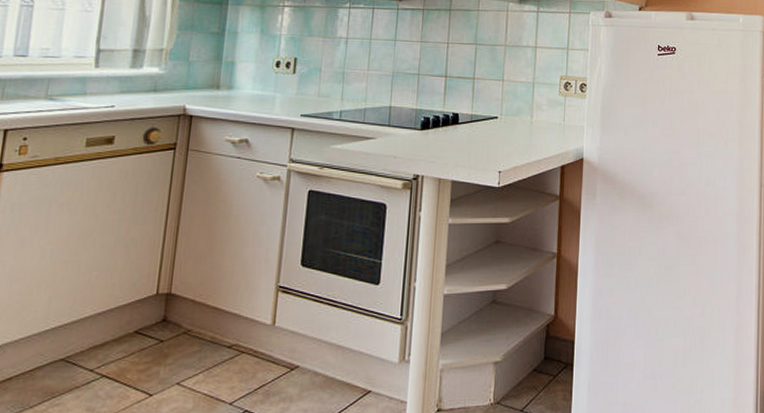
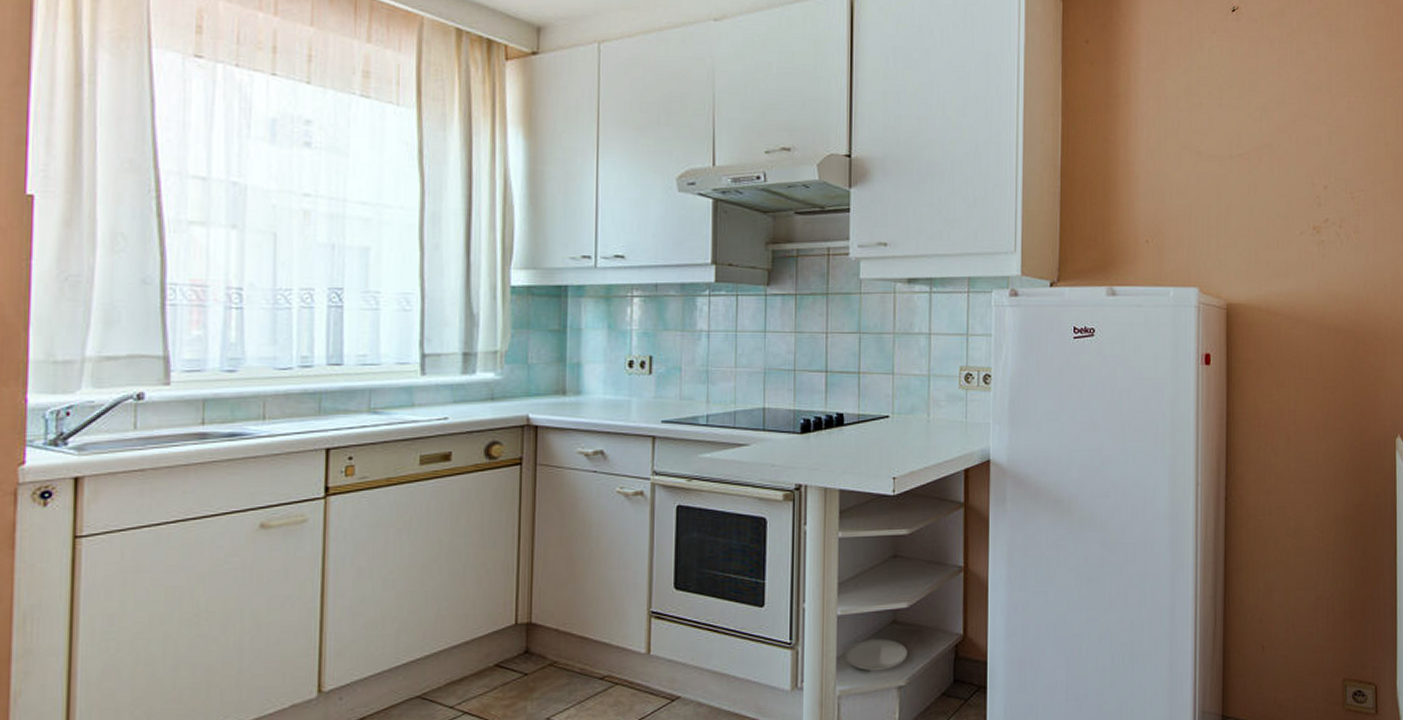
plate: none [448,317,505,347] -> present [844,639,908,671]

